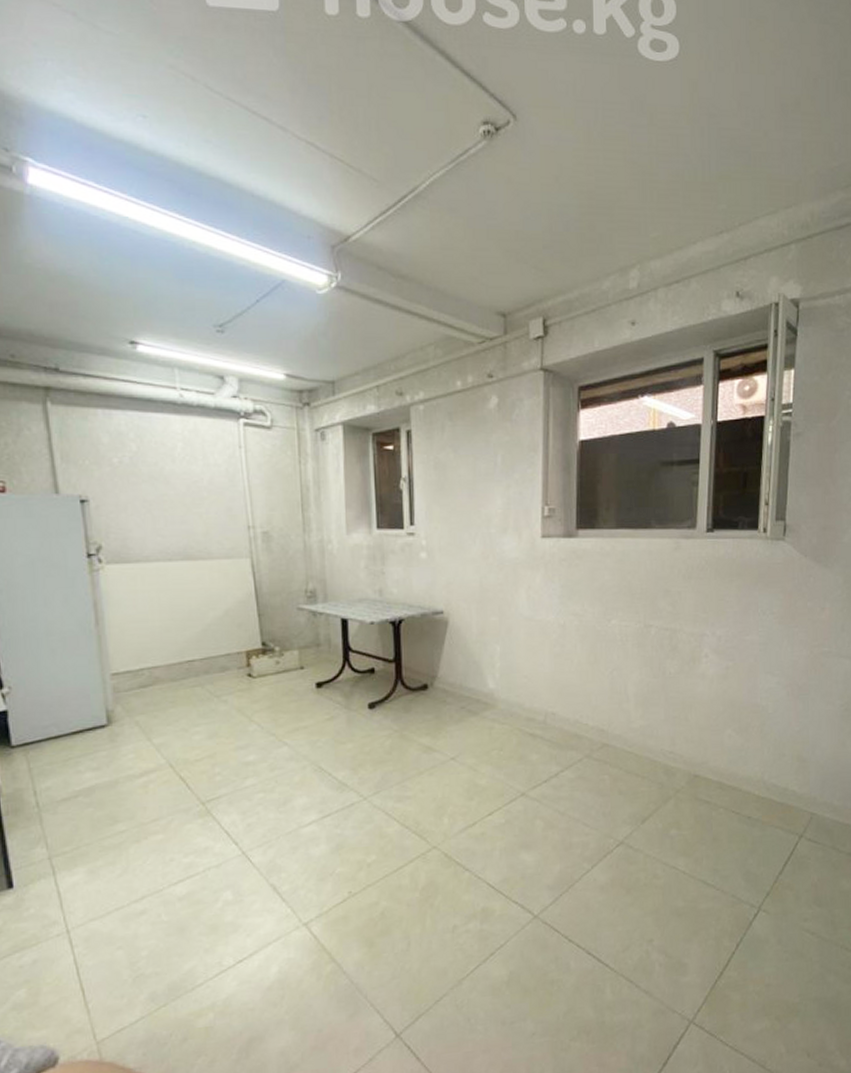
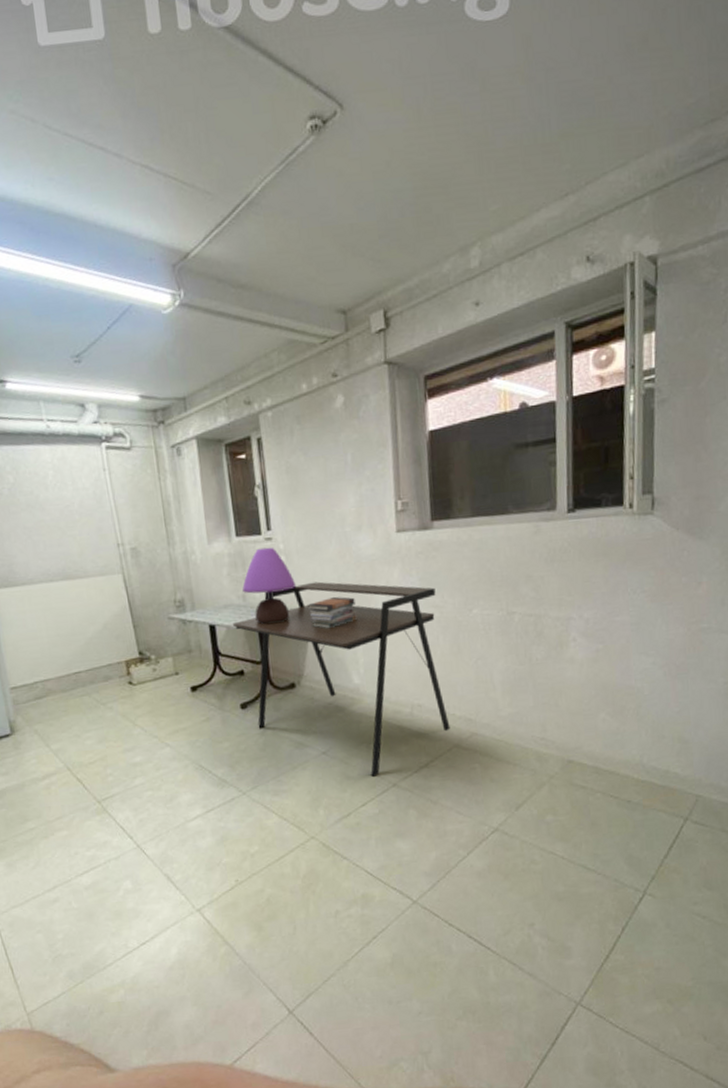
desk: none [365,581,583,786] -> present [232,581,451,778]
table lamp: none [380,542,437,622] -> present [242,547,297,625]
book stack: none [446,597,496,631] -> present [307,596,357,629]

